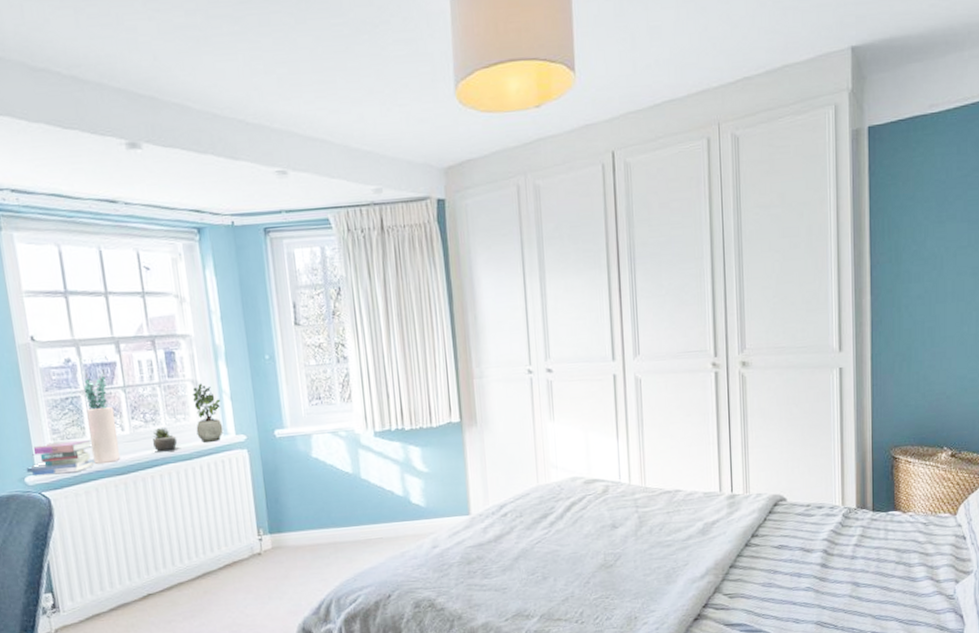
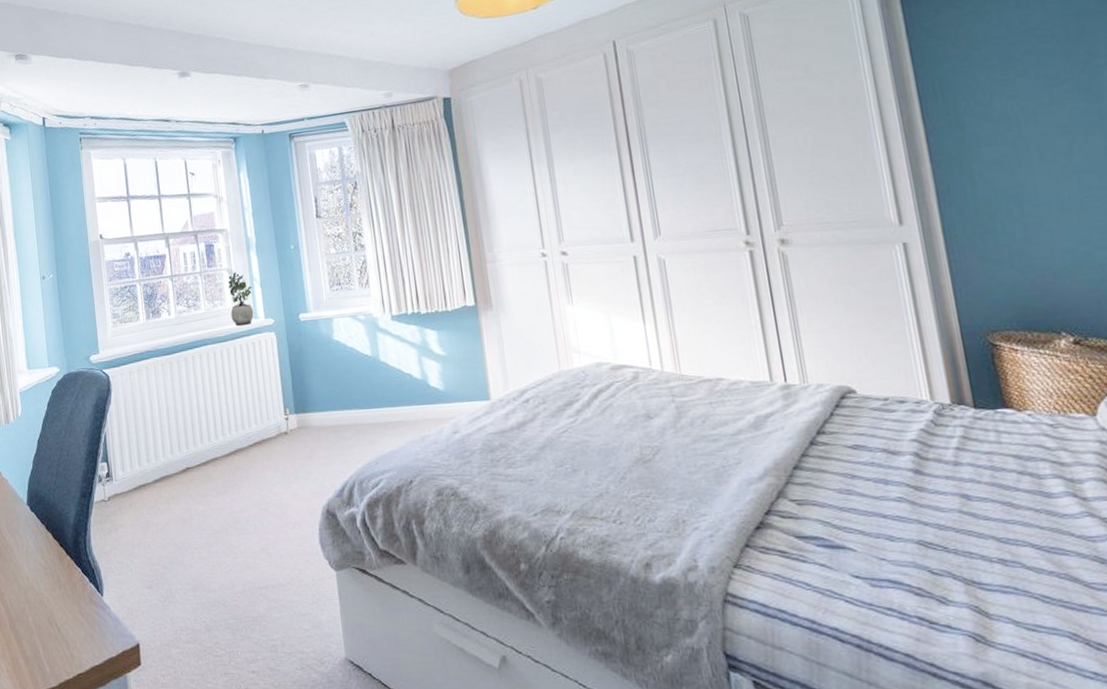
books: present [26,439,94,476] -> none [91,323,145,355]
vase: present [84,369,120,465] -> none [139,261,166,346]
succulent plant: present [152,426,180,454] -> none [193,311,217,336]

